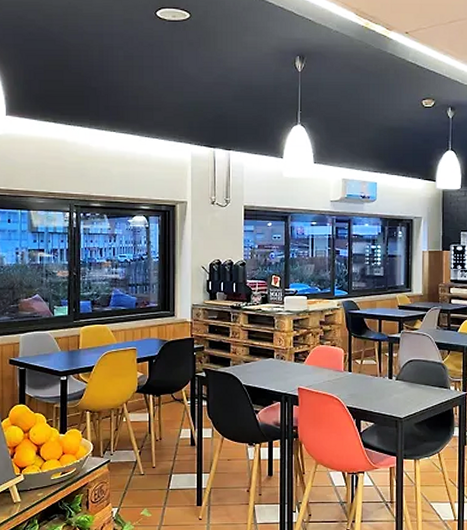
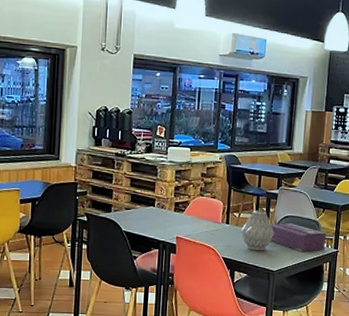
vase: none [365,356,400,398] -> present [241,210,275,251]
tissue box: none [394,368,453,396] -> present [270,223,326,252]

